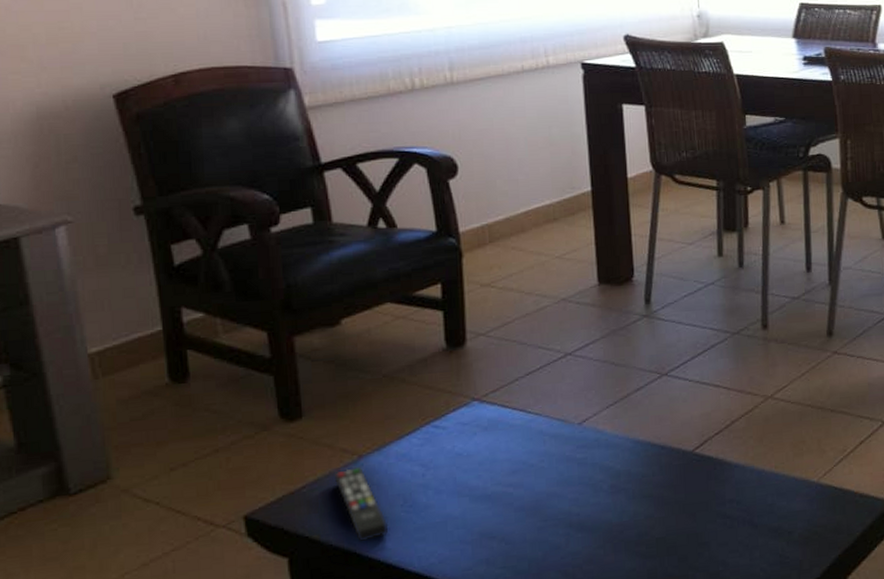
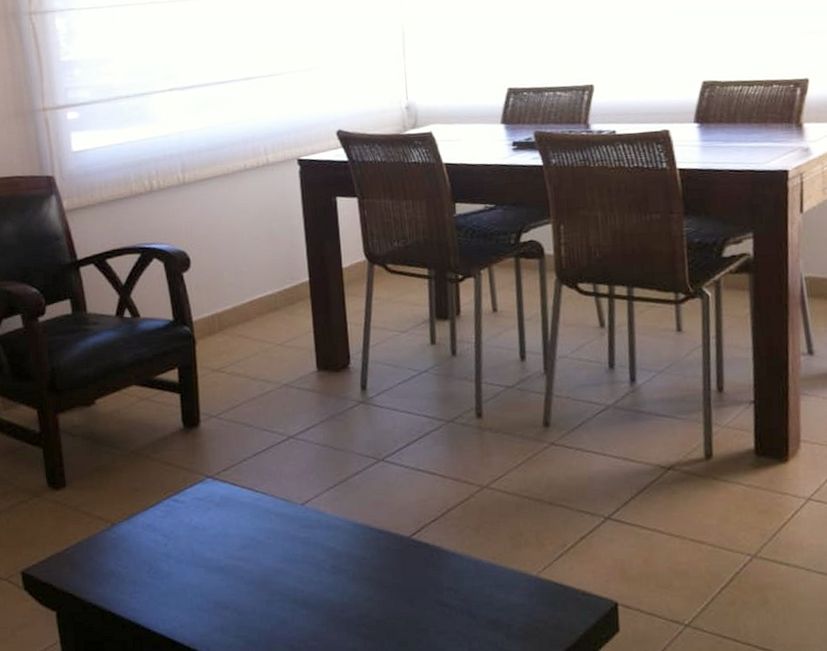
remote control: present [335,466,389,543] -> none [92,533,138,603]

